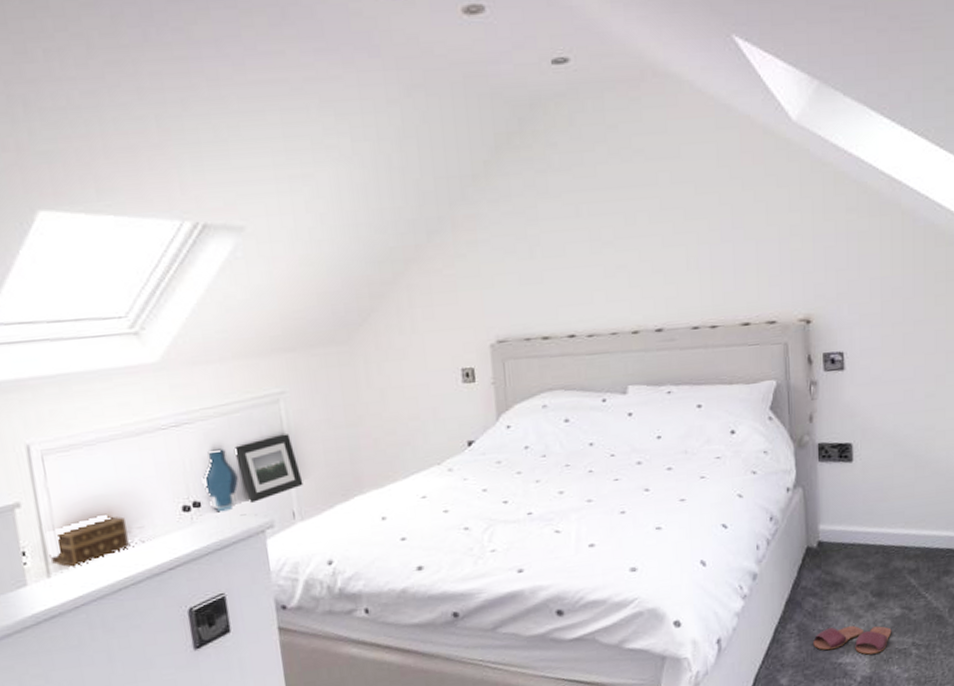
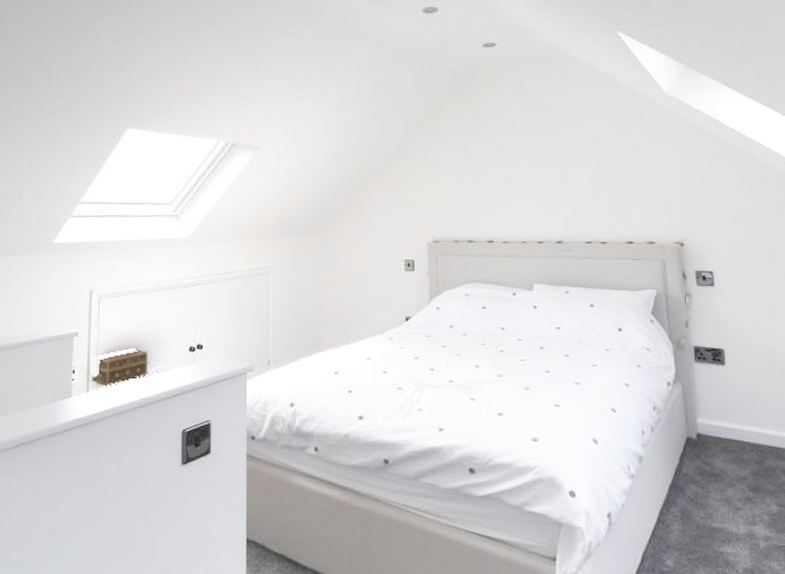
vase: present [203,449,239,513] -> none [207,305,232,355]
picture frame: present [235,434,304,503] -> none [233,298,279,349]
slippers: present [813,625,892,655] -> none [696,515,770,547]

